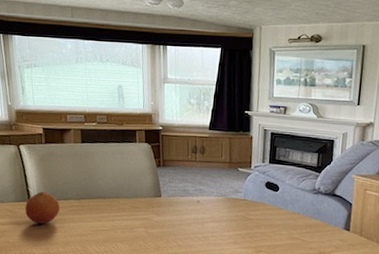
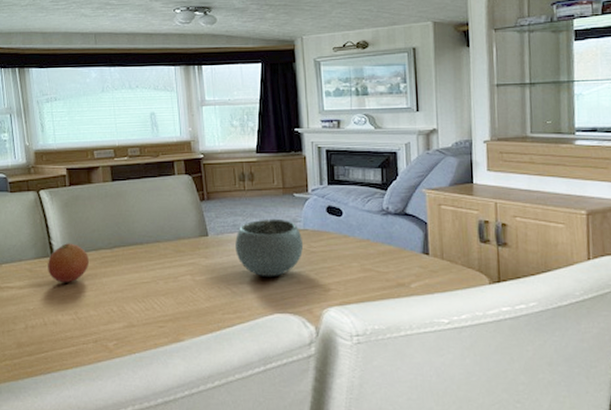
bowl: none [183,187,242,236] -> present [235,218,304,277]

